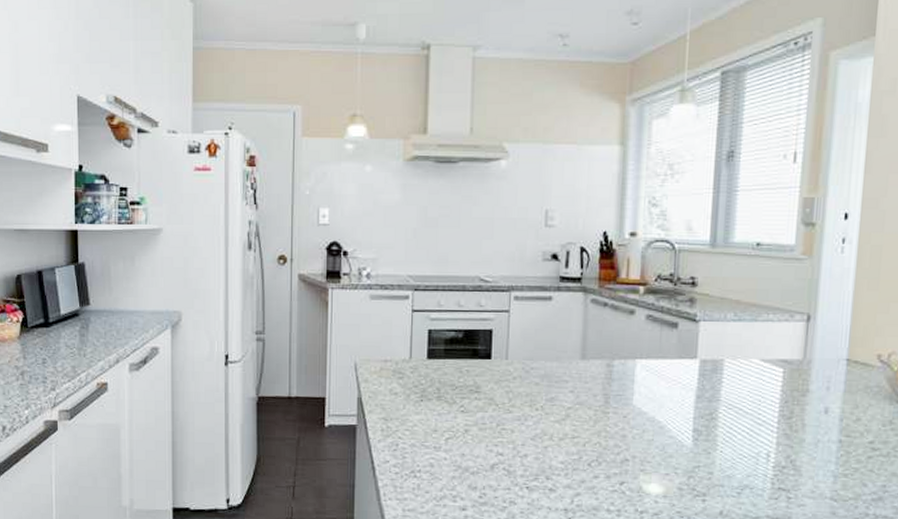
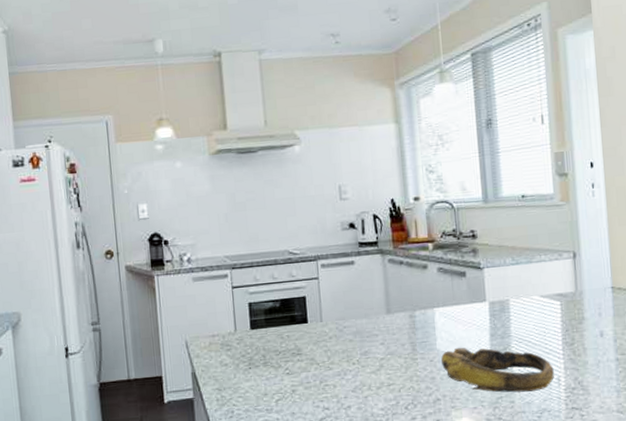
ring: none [636,405,764,465] -> present [441,347,554,393]

